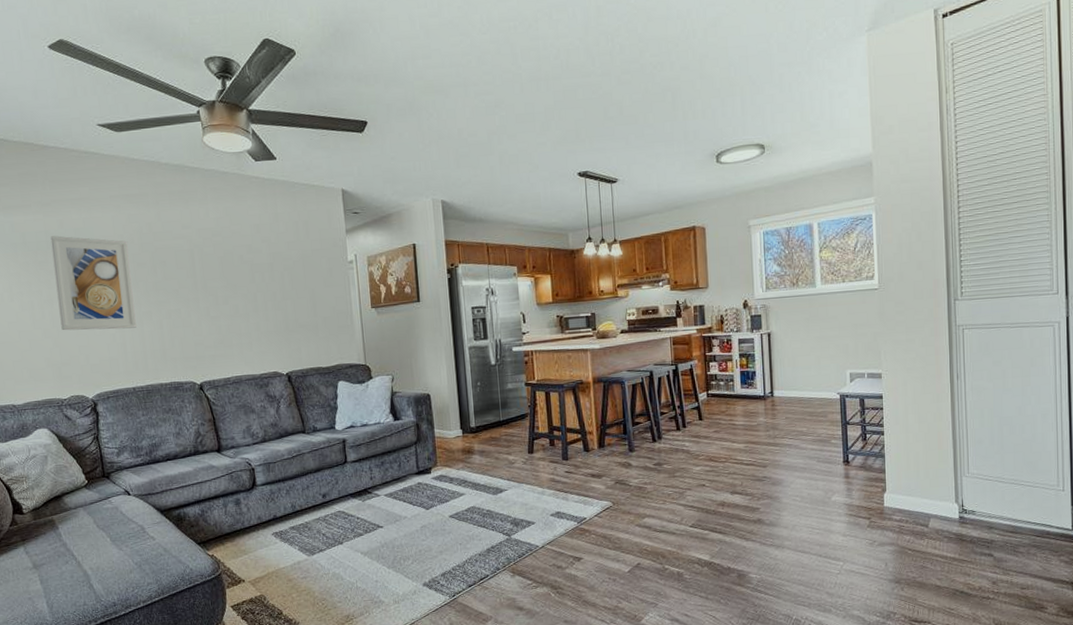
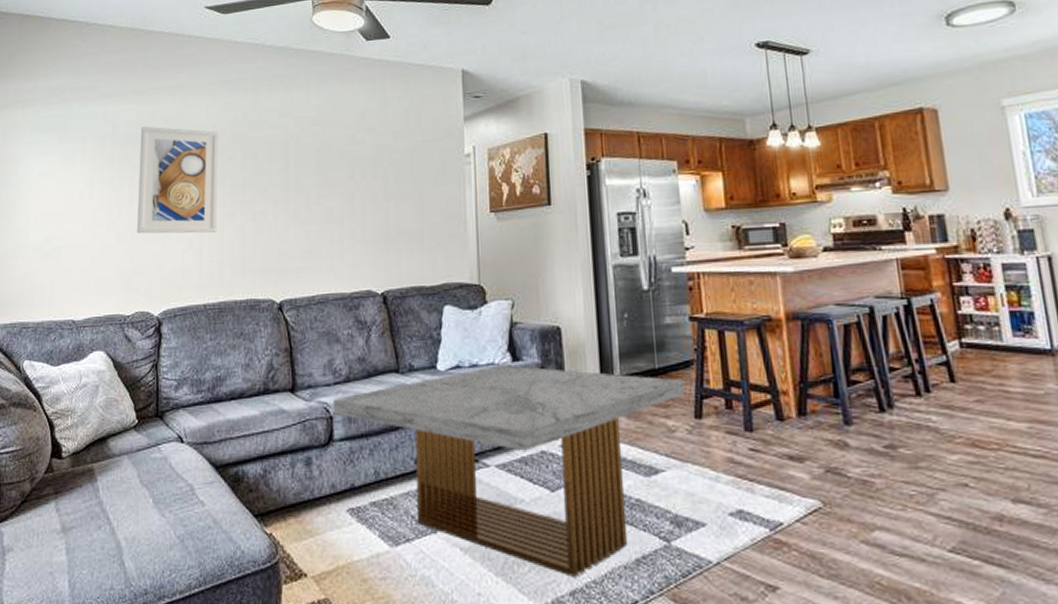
coffee table: none [253,423,522,564] -> present [333,365,686,577]

